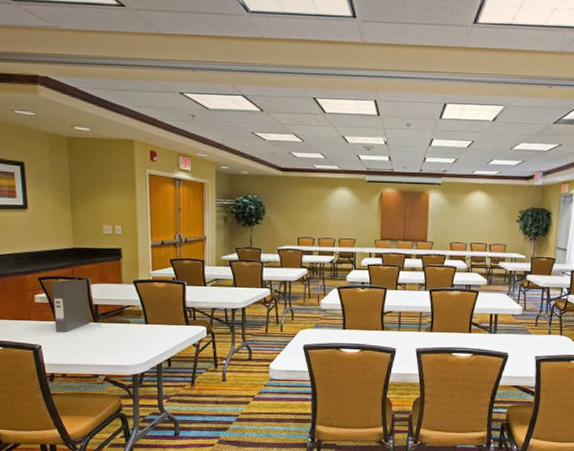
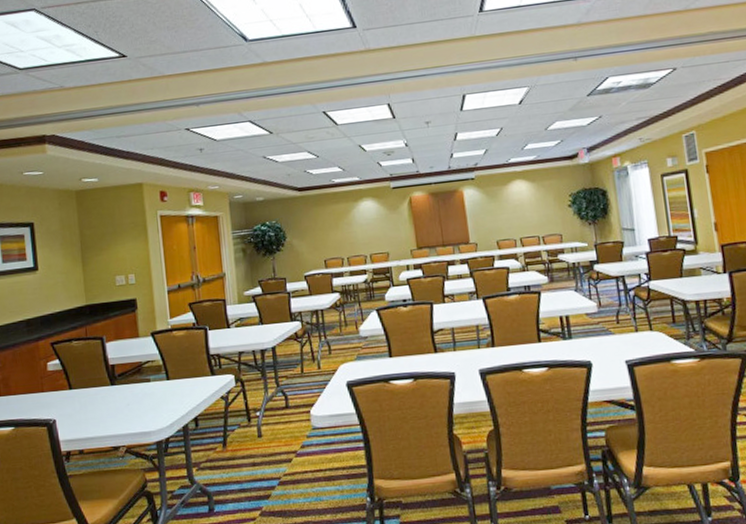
binder: present [52,279,90,332] -> none [65,337,107,402]

